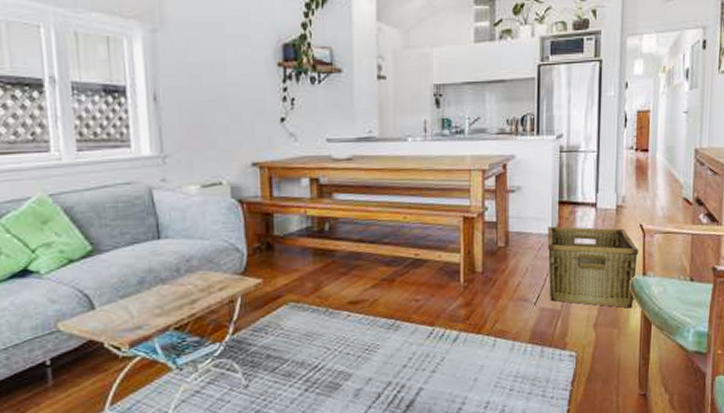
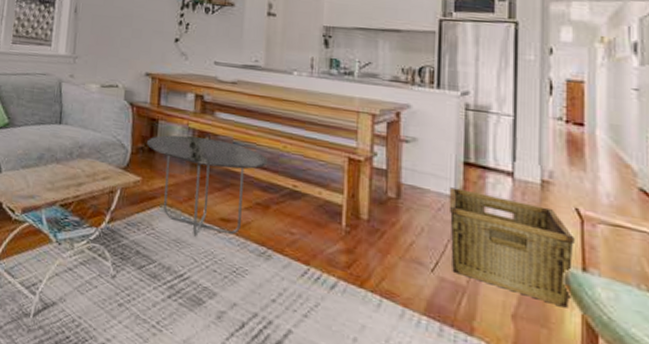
side table: none [264,223,390,326] -> present [147,135,269,237]

